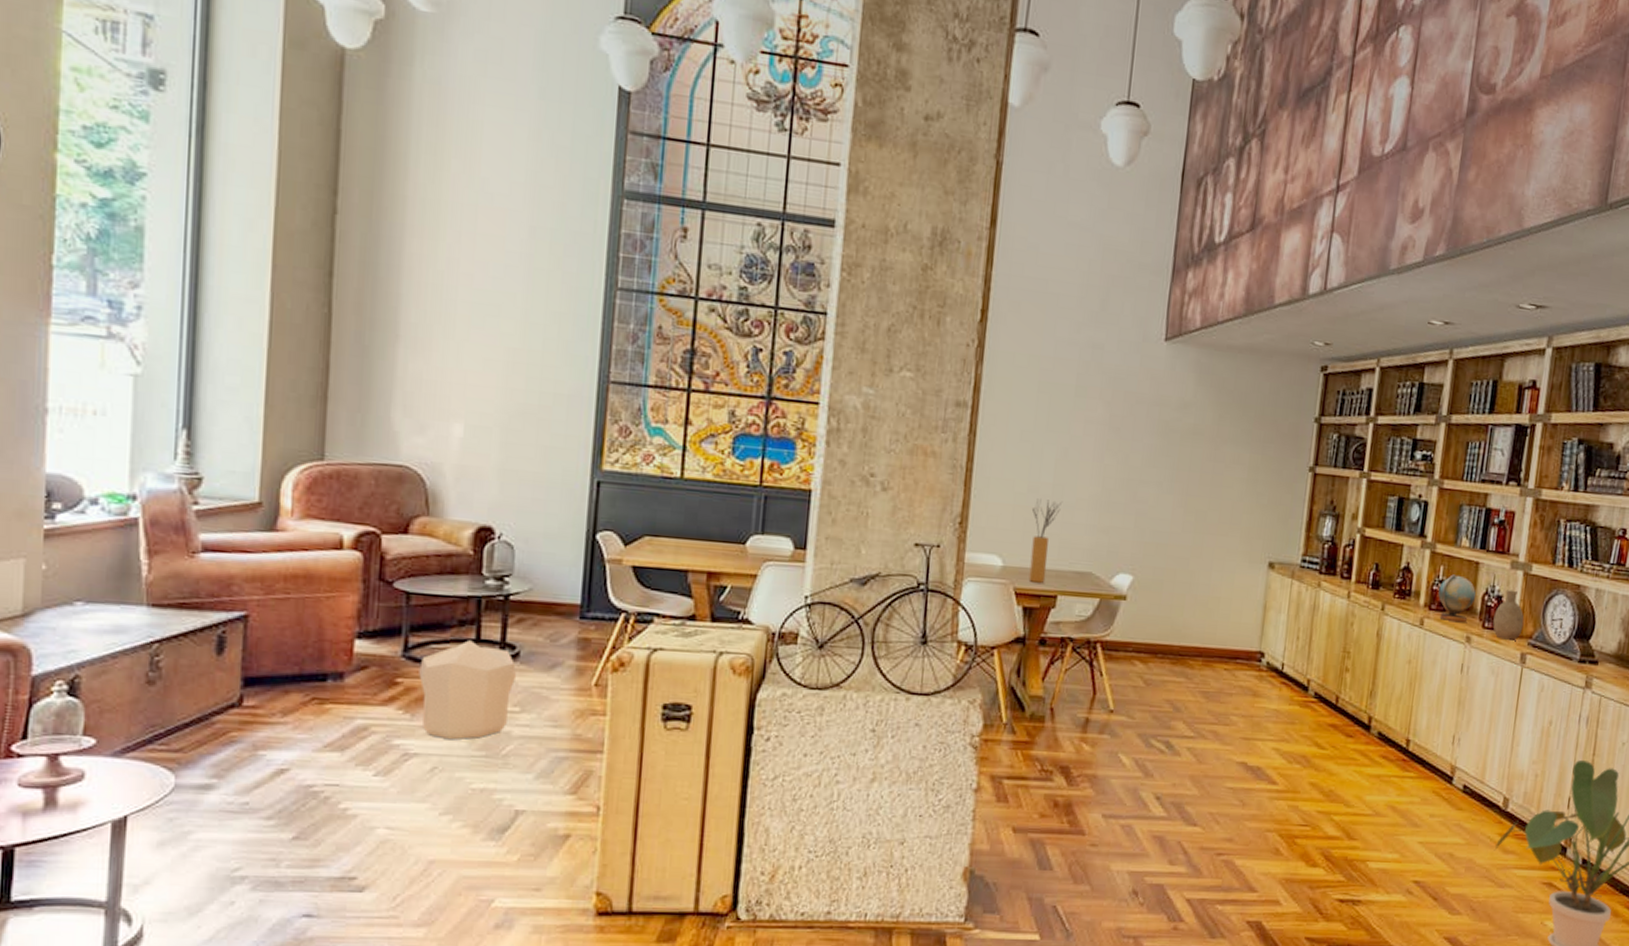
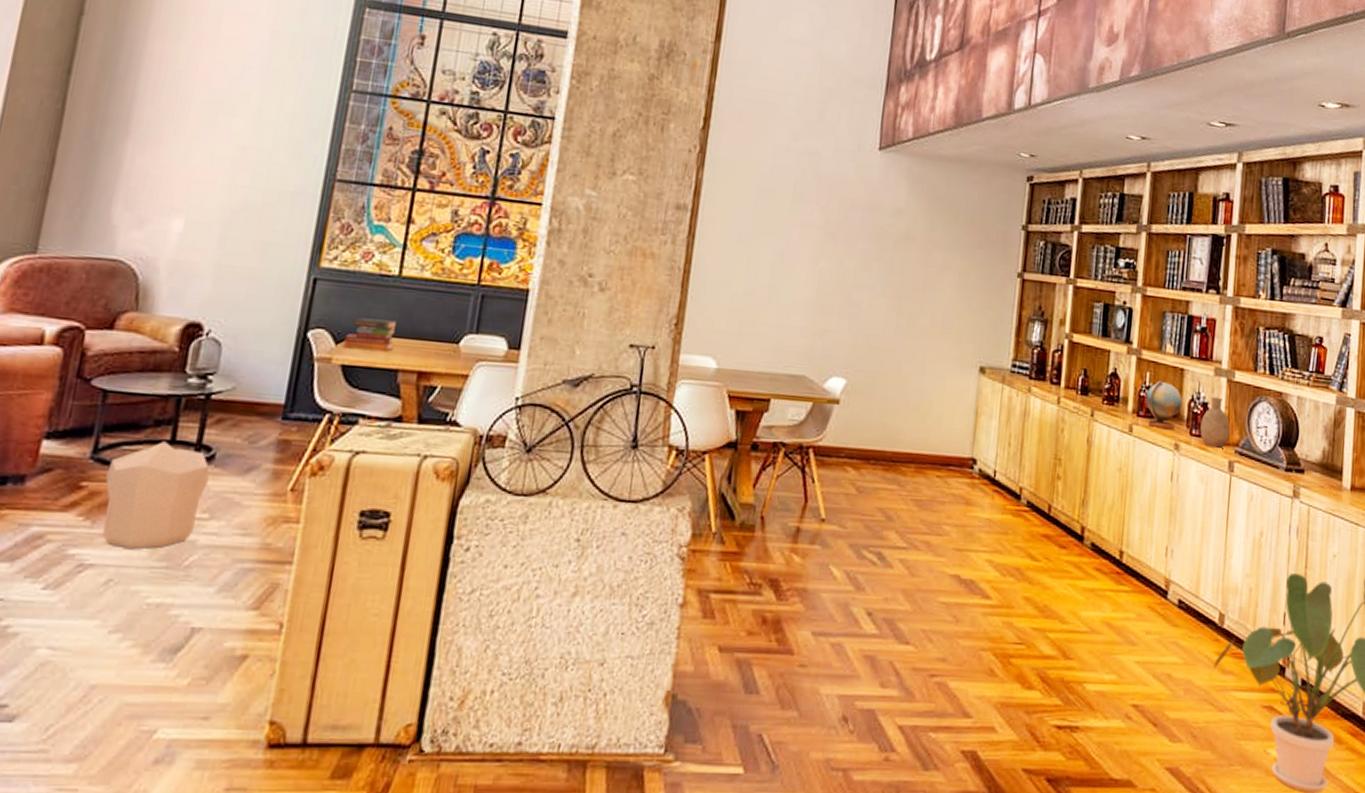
books: none [631,520,682,553] -> present [342,318,396,352]
vase: present [1028,499,1063,583] -> none [742,301,778,386]

